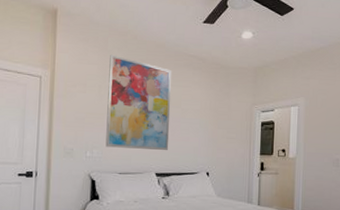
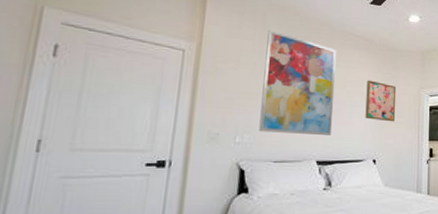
wall art: none [199,98,229,138] -> present [365,80,397,122]

